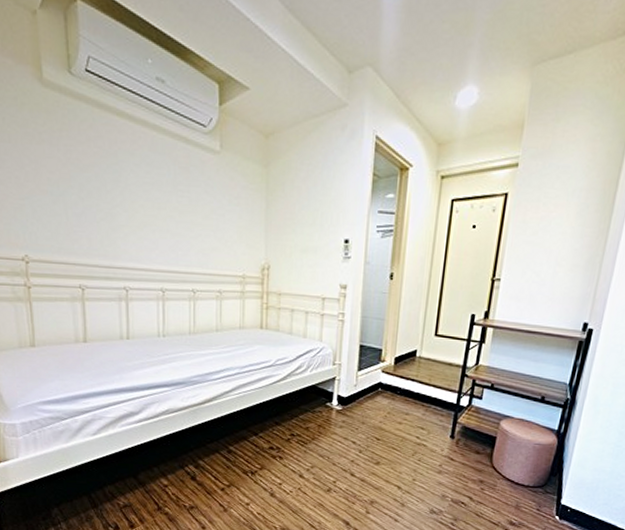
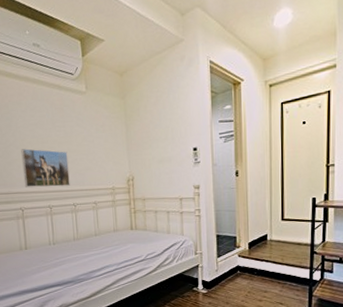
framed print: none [130,213,190,267] -> present [21,148,70,187]

